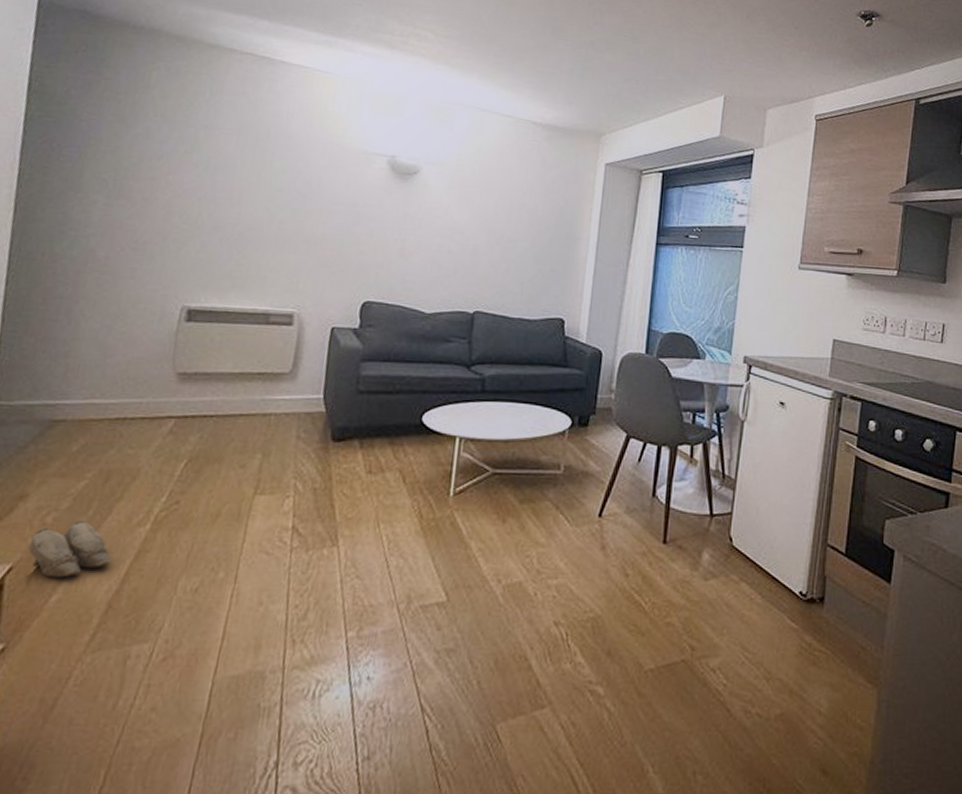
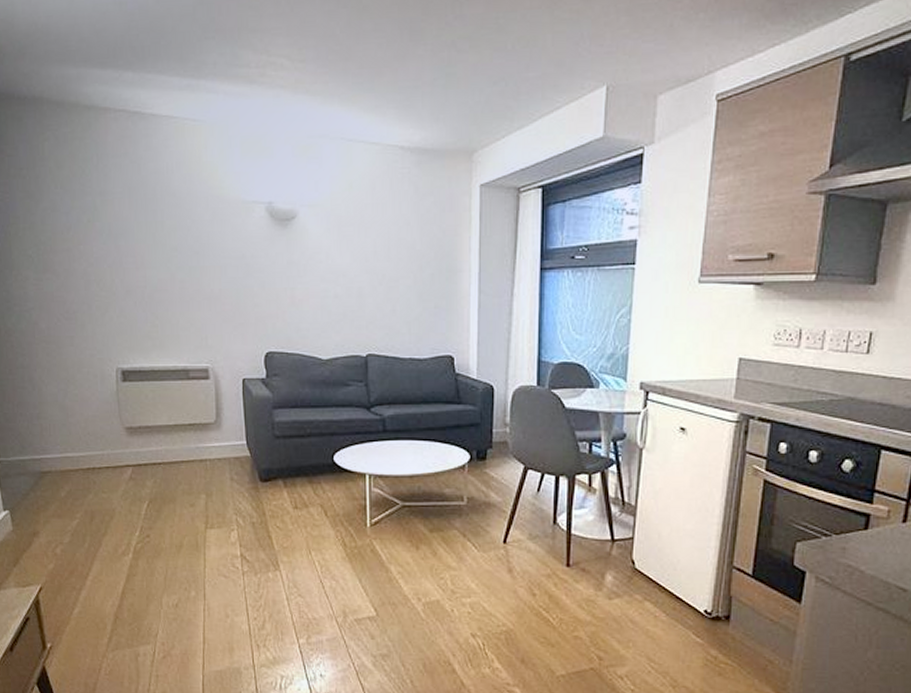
slippers: present [28,521,111,578] -> none [49,552,109,596]

